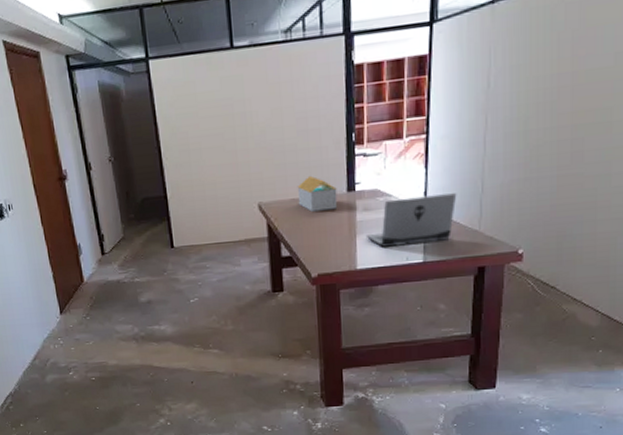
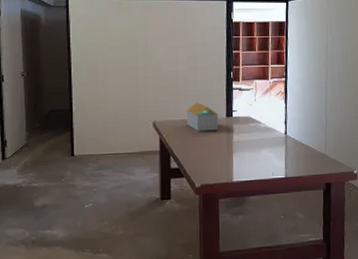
laptop computer: present [365,193,457,247] -> none [240,124,309,164]

